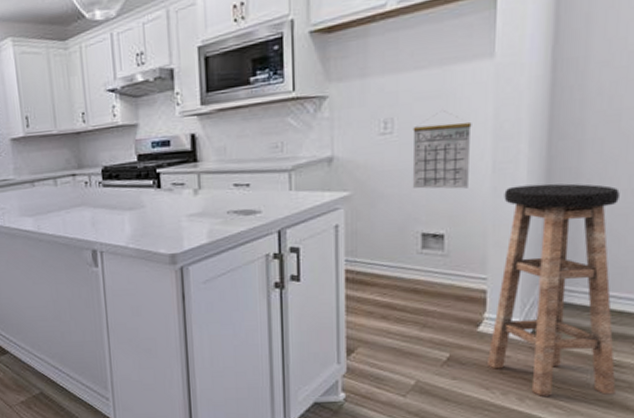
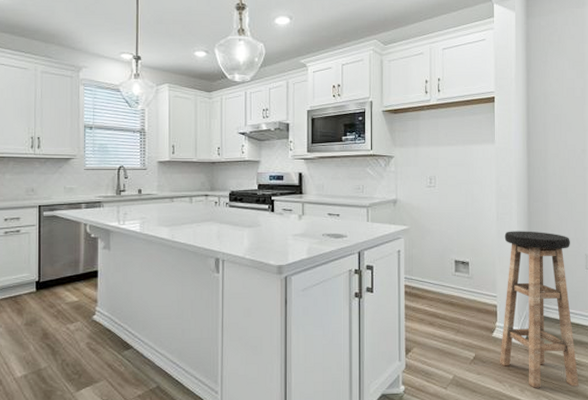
calendar: present [412,116,472,189] -> none [448,179,483,230]

